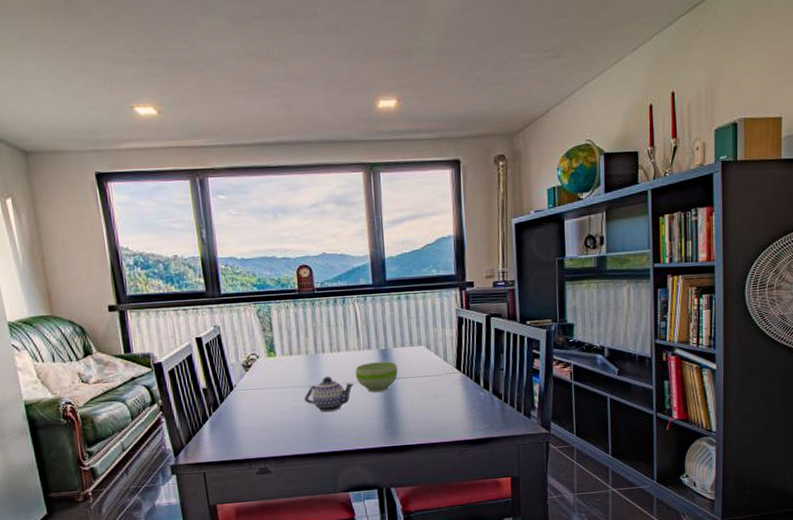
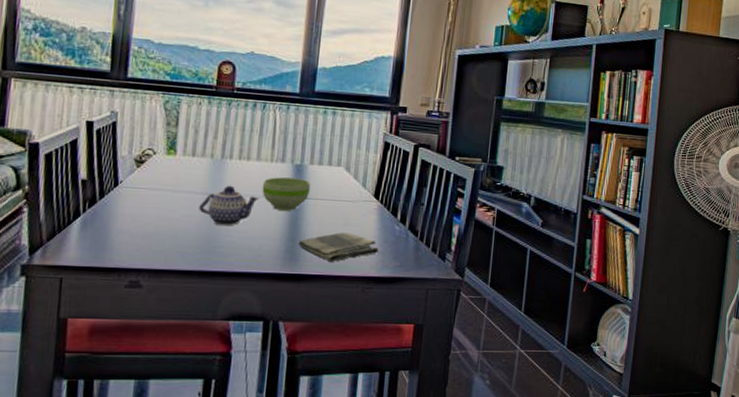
dish towel: none [396,404,468,431] -> present [299,232,379,262]

